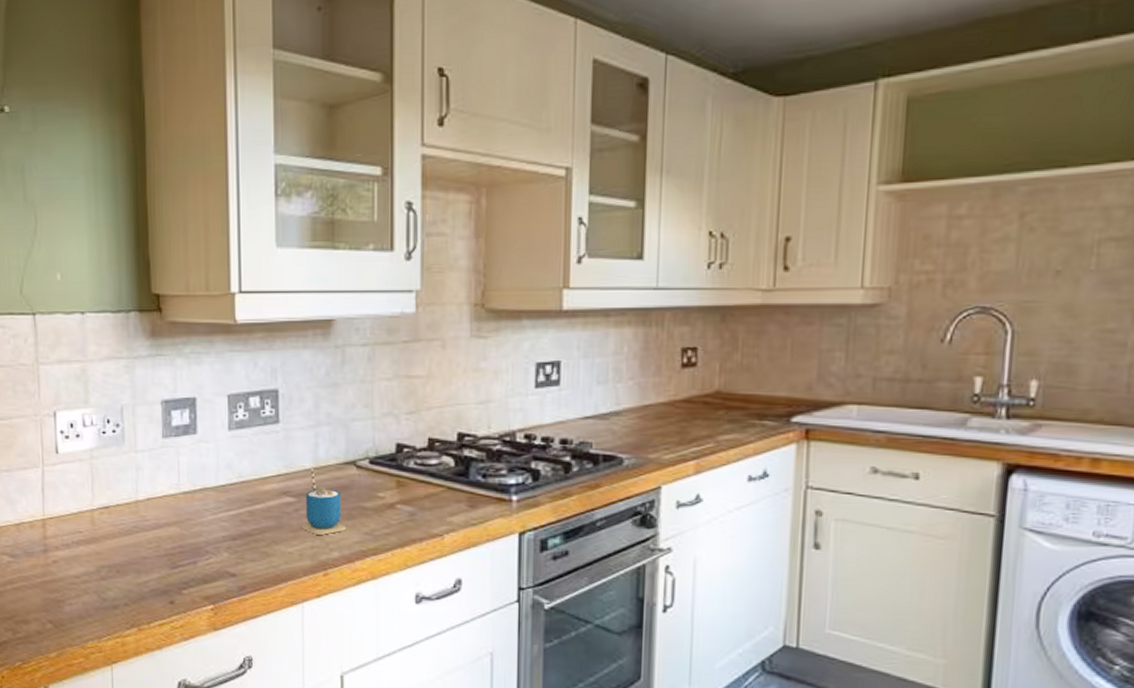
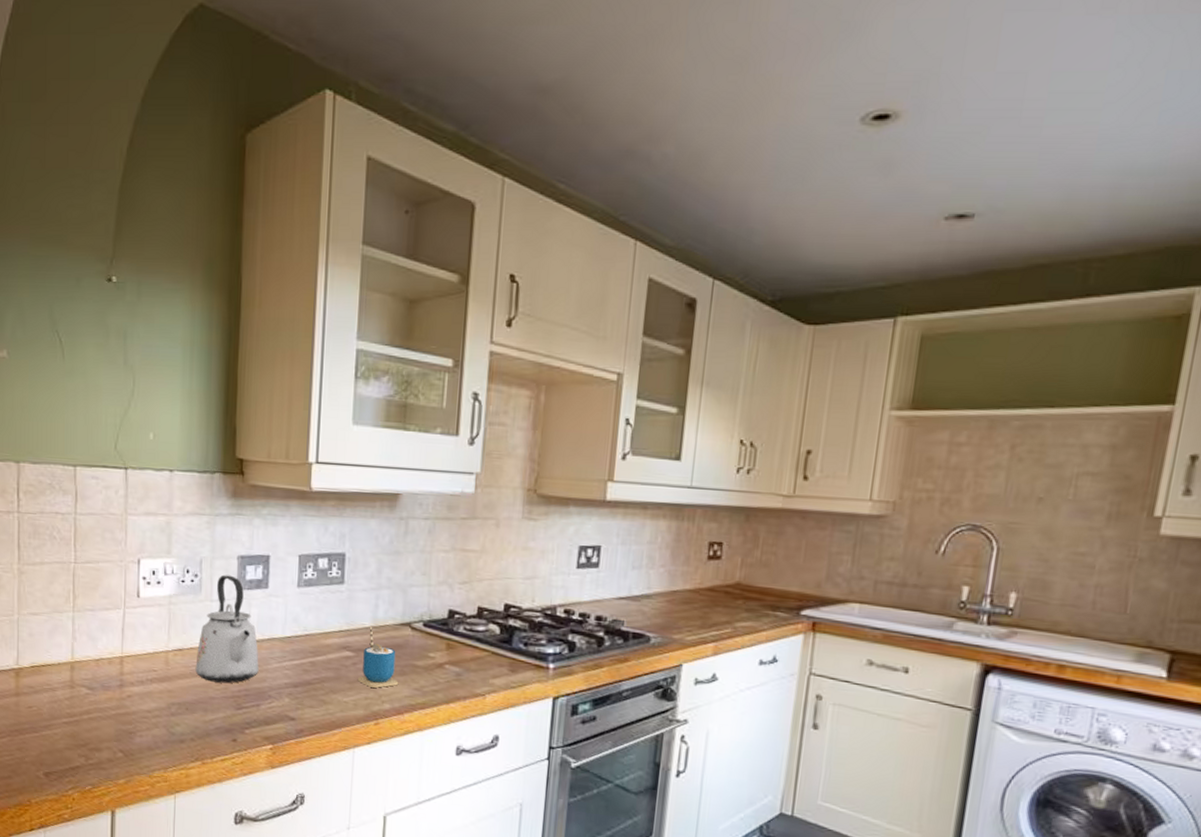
kettle: none [124,422,193,541] -> present [195,574,259,684]

